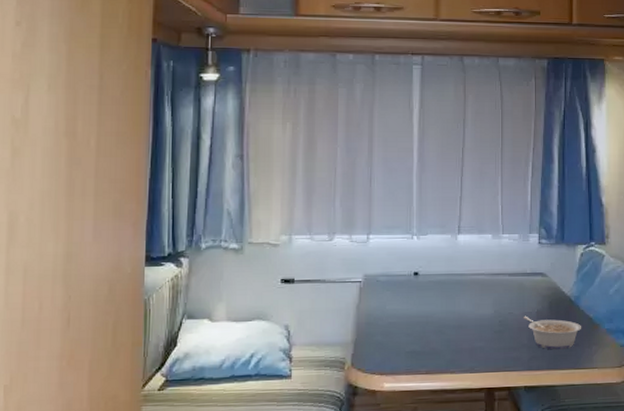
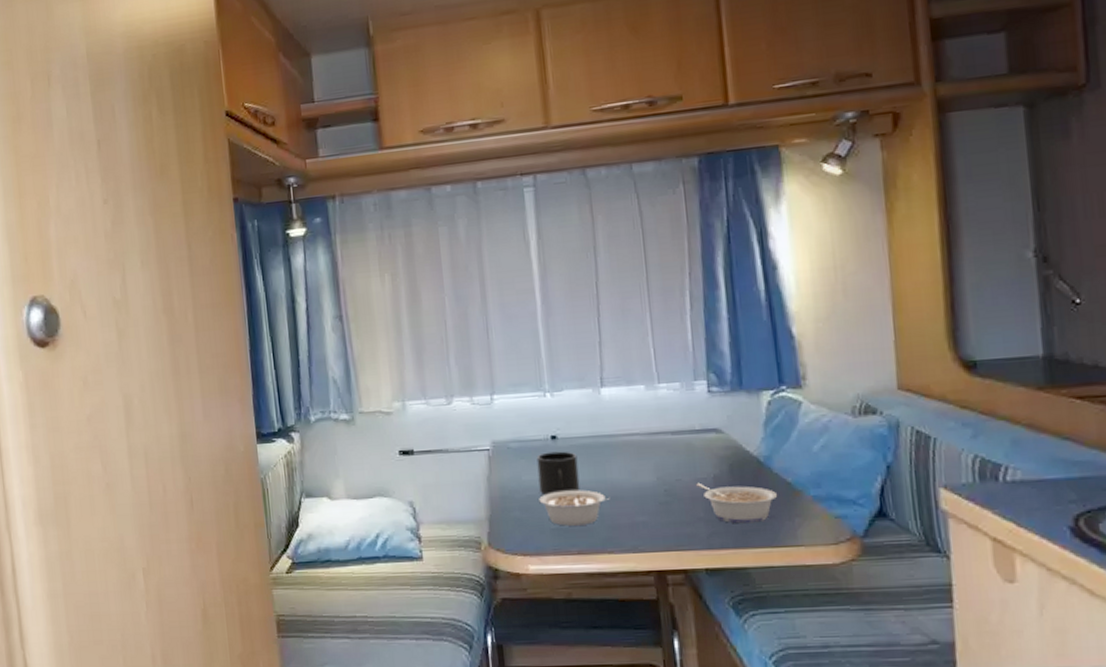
legume: none [398,319,456,350] -> present [539,490,610,526]
mug: none [400,285,433,324] -> present [536,451,581,496]

